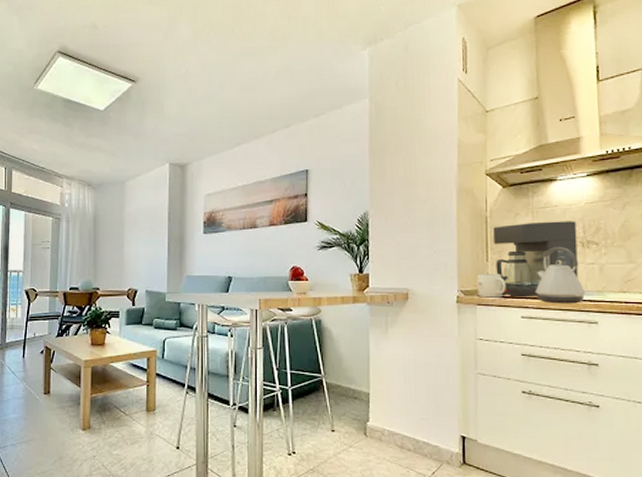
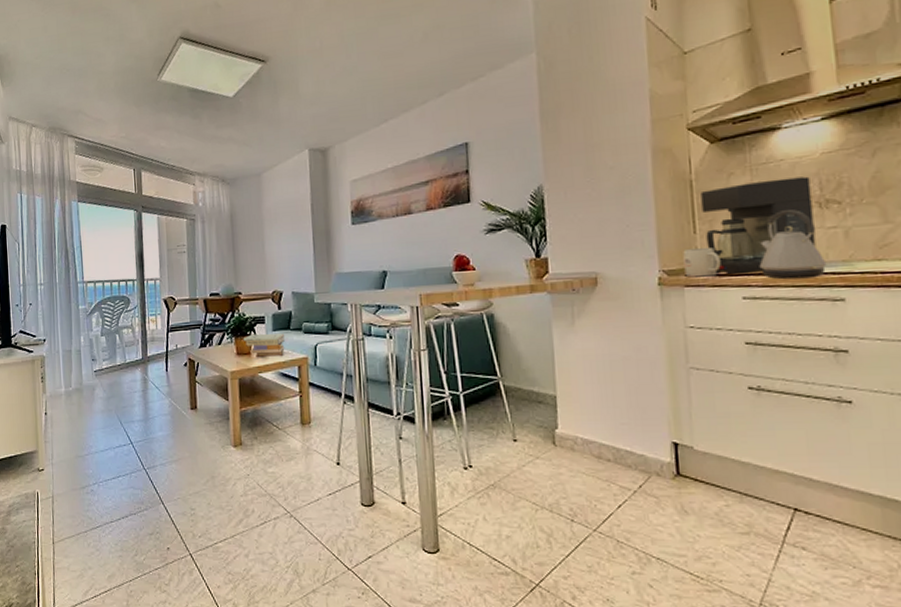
books: none [98,326,136,348] -> present [243,333,285,357]

